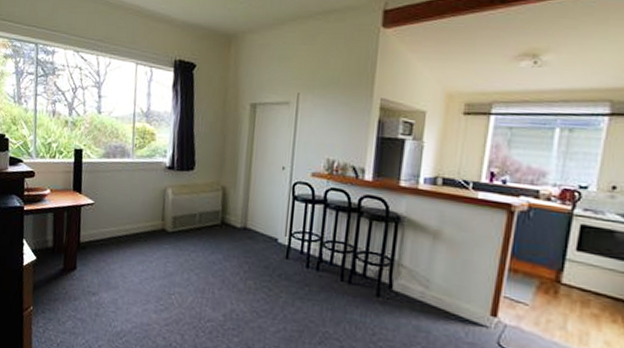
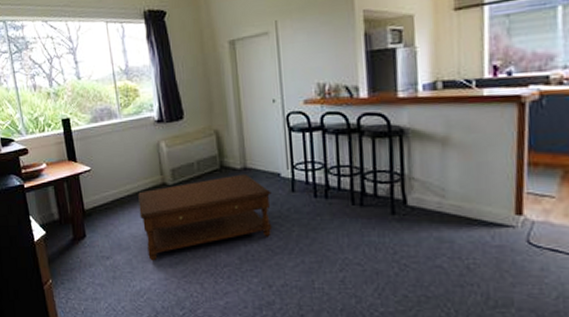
coffee table: none [133,232,266,305] -> present [138,173,273,261]

